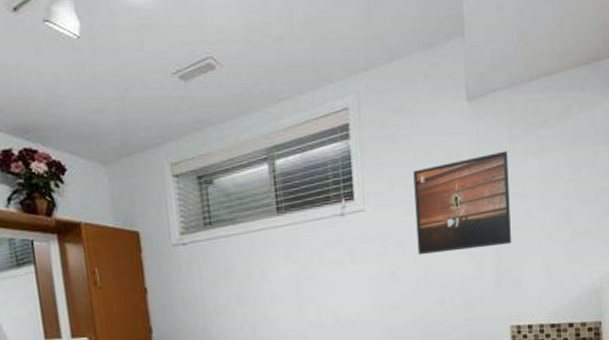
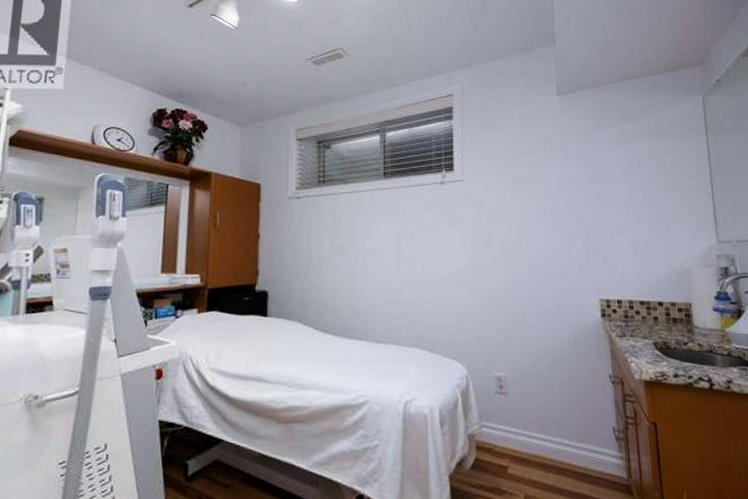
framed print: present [413,151,511,255] -> none [508,139,599,225]

